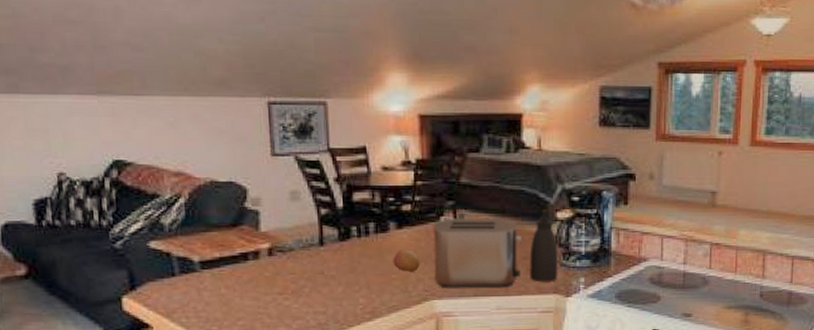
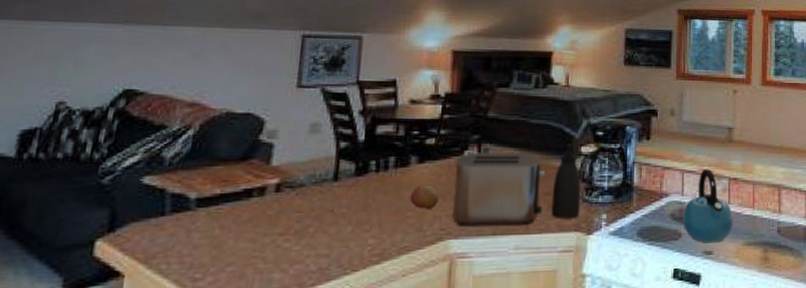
kettle: none [662,234,714,306] -> present [683,169,733,243]

